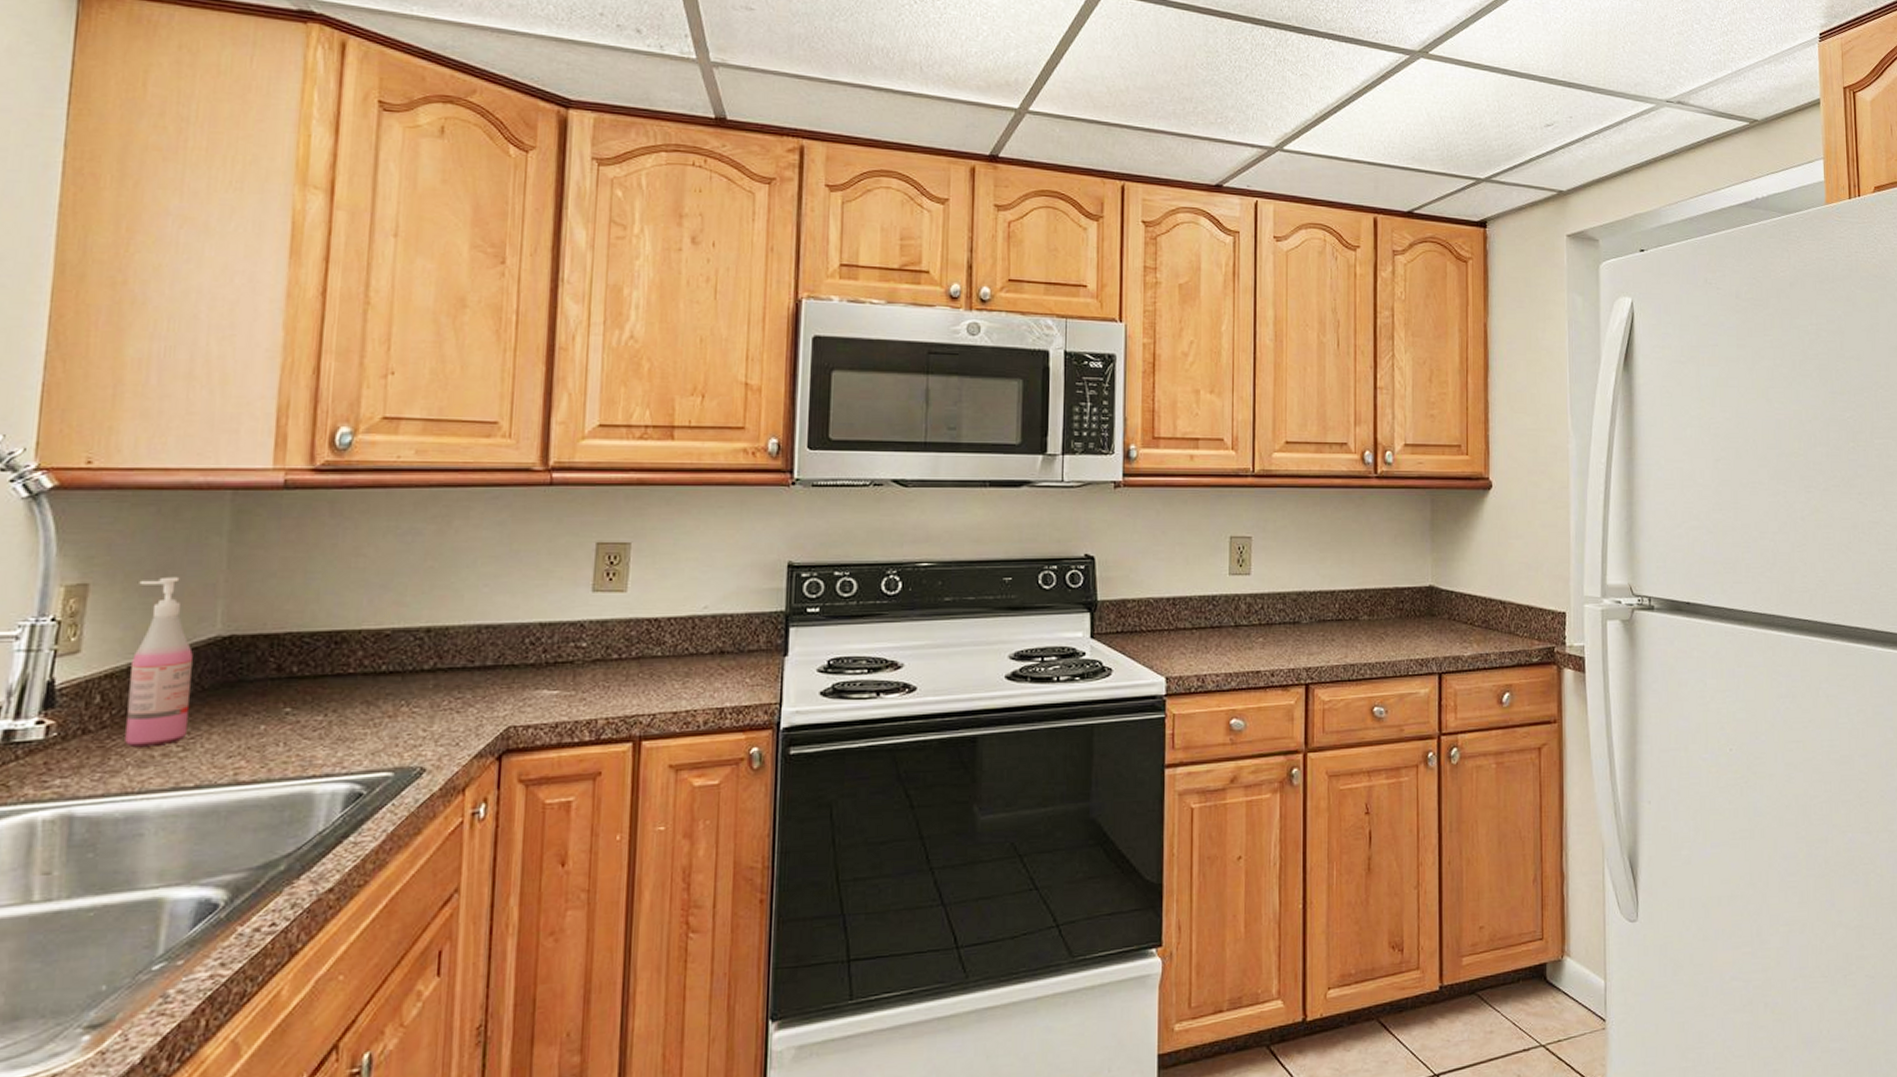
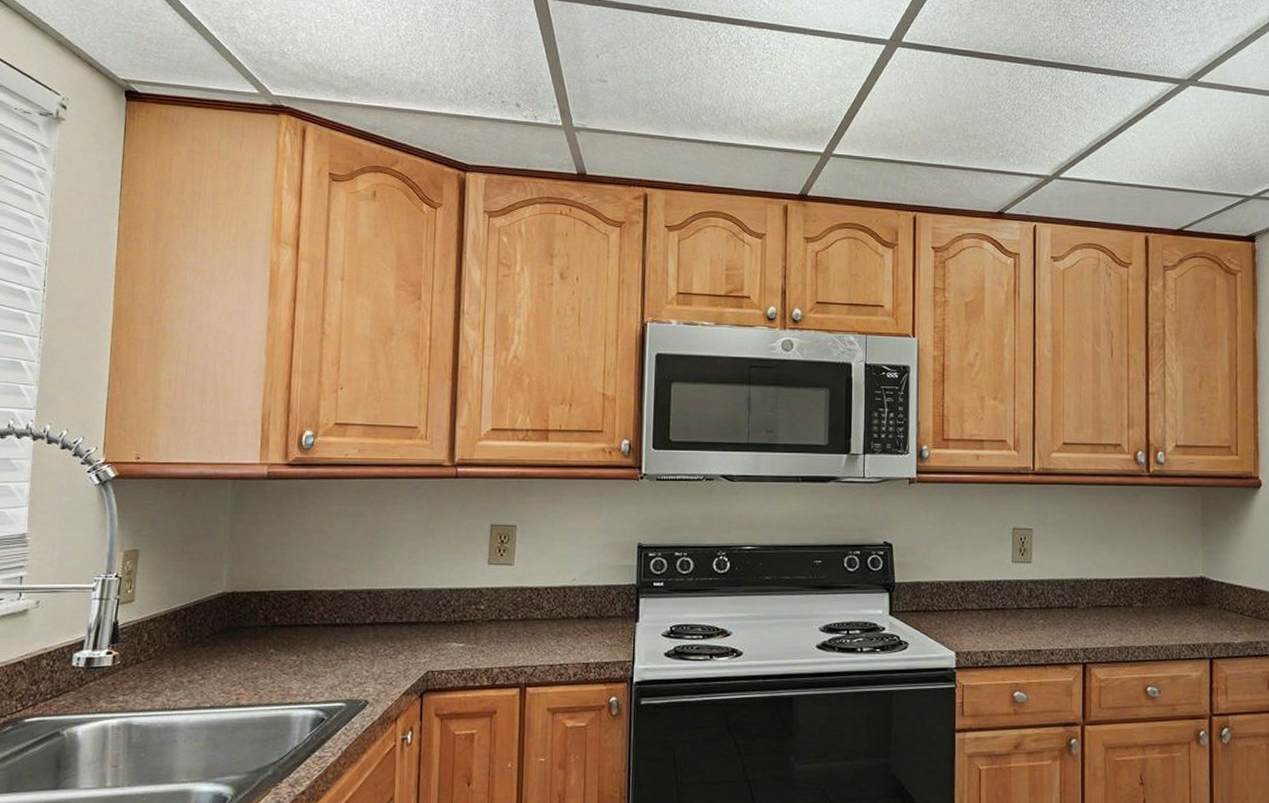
soap dispenser: present [125,576,193,747] -> none [164,545,208,674]

